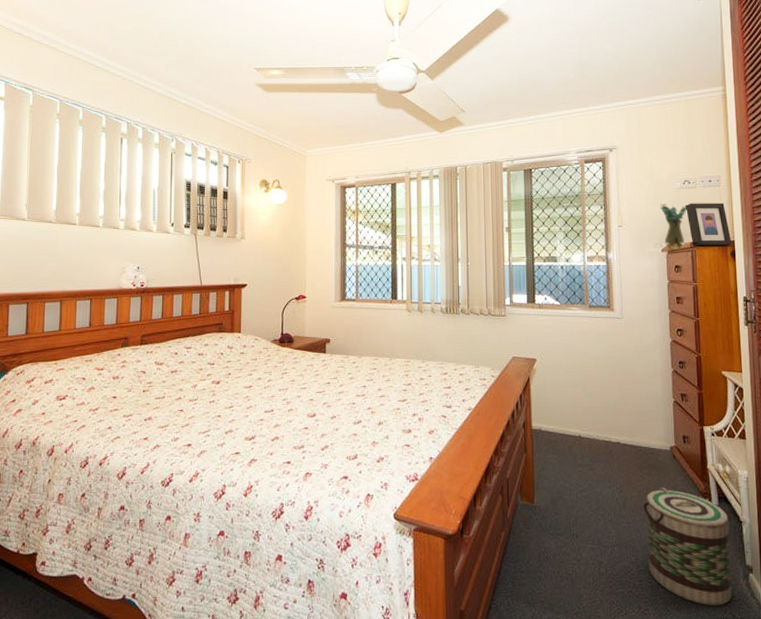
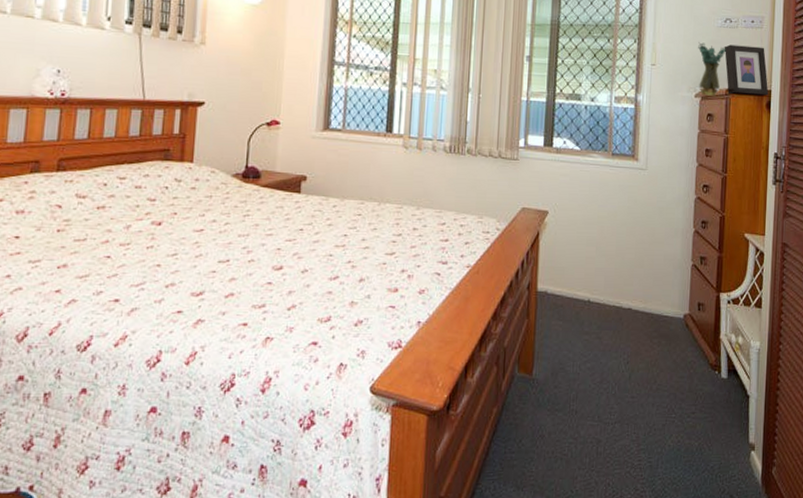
basket: present [643,487,732,605] -> none [649,358,739,486]

